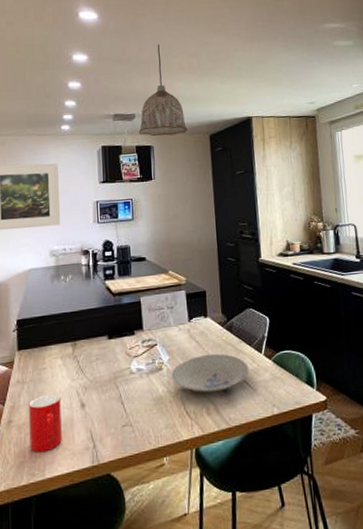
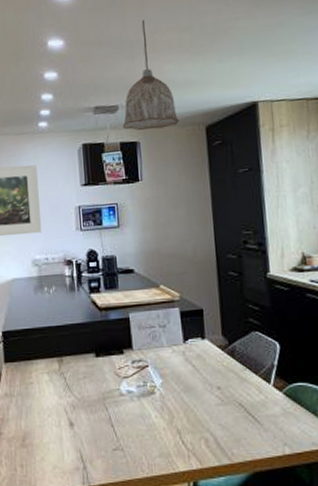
cup: present [29,394,62,453] -> none [17,410,52,468]
bowl: present [171,353,249,393] -> none [164,381,255,423]

